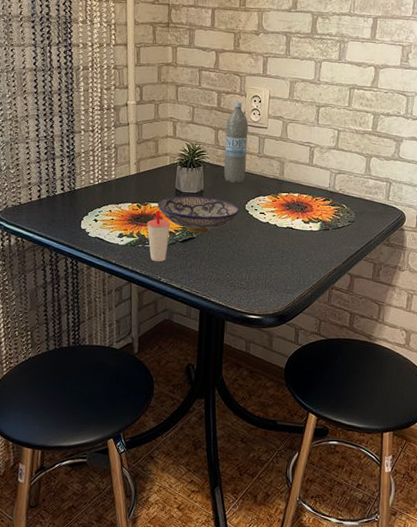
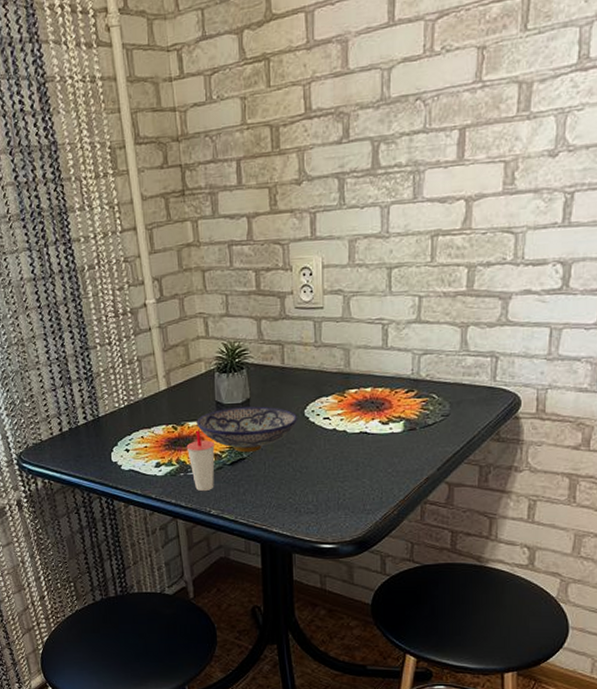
water bottle: present [224,101,249,183] -> none [270,279,301,385]

